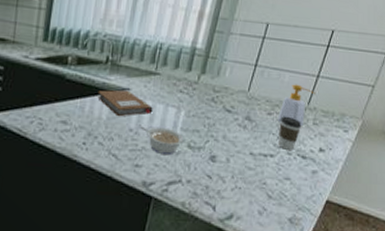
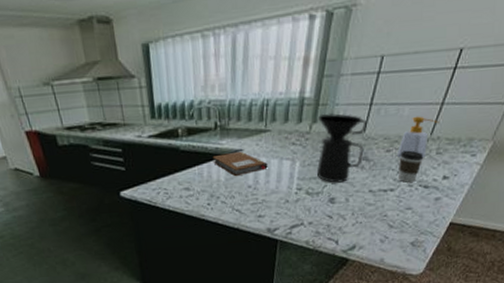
legume: present [140,126,184,154] -> none [258,179,302,203]
coffee maker: none [200,66,251,140] -> present [316,113,367,183]

